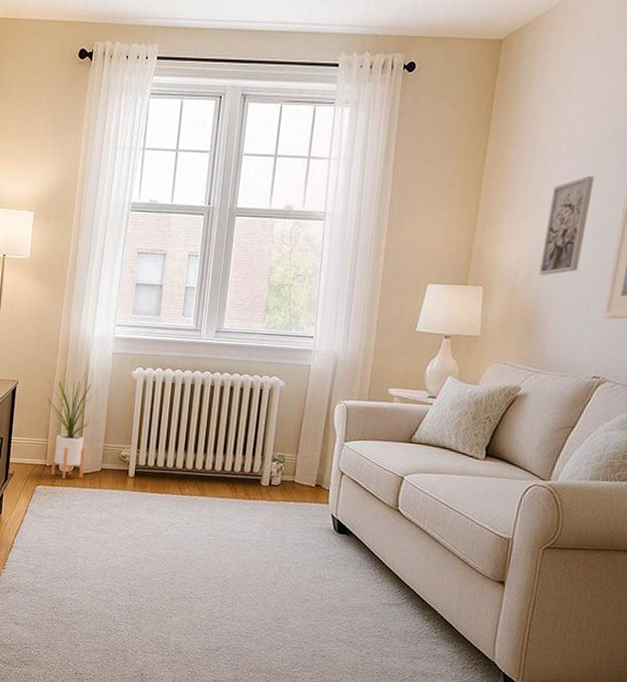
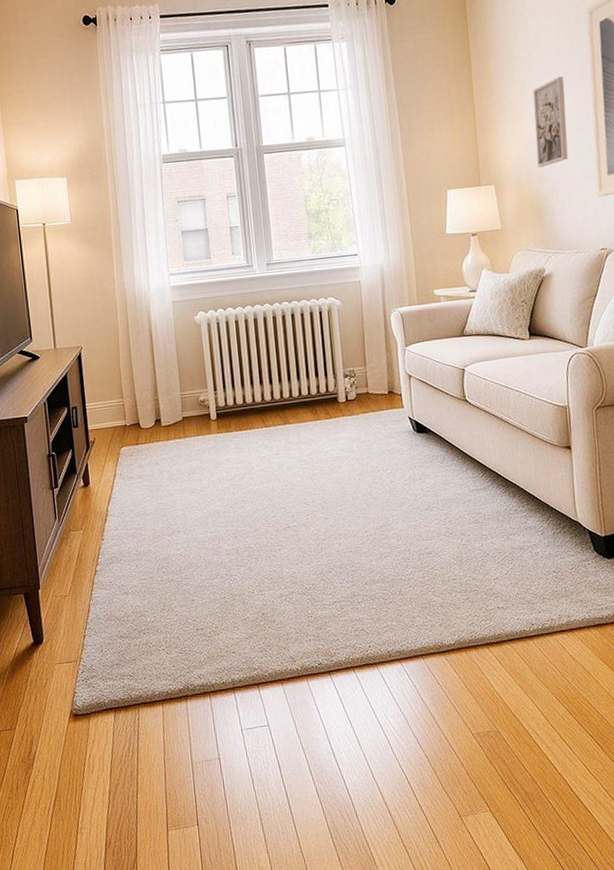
house plant: present [47,372,100,480] -> none [111,326,167,436]

